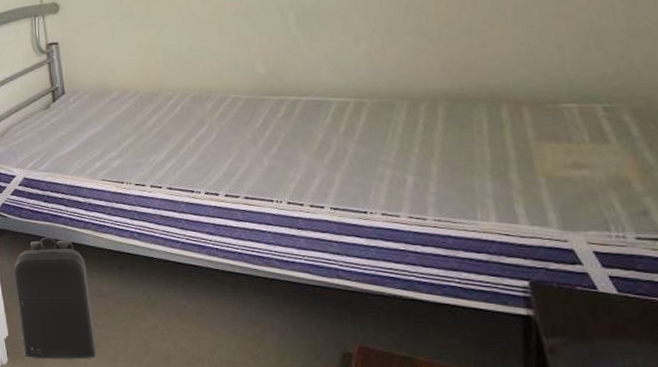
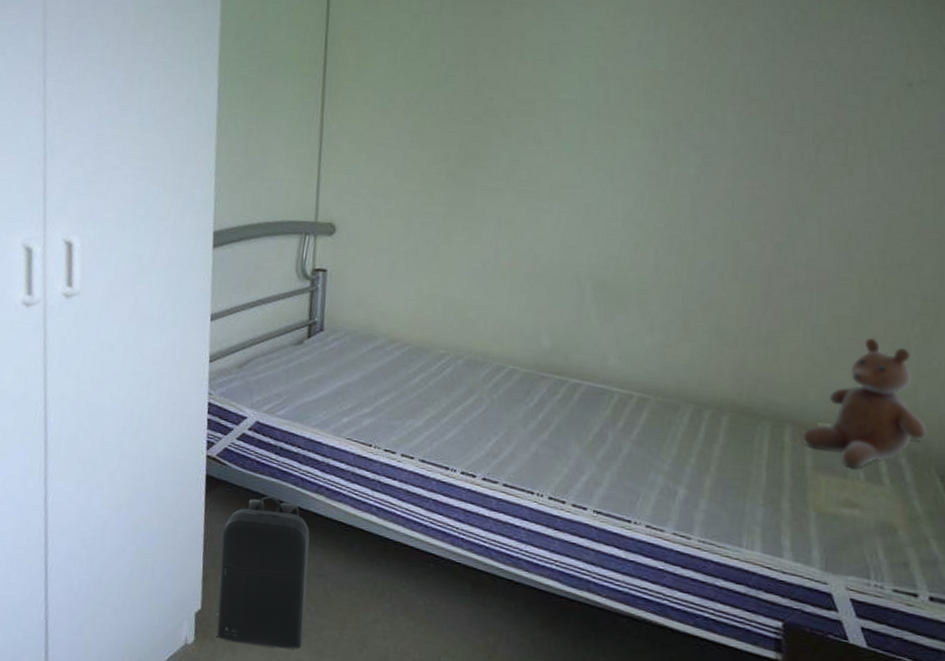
teddy bear: none [520,9,648,132] -> present [802,337,927,468]

